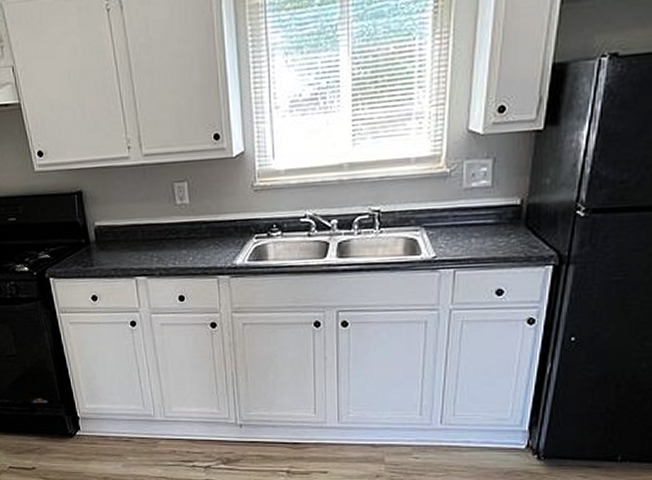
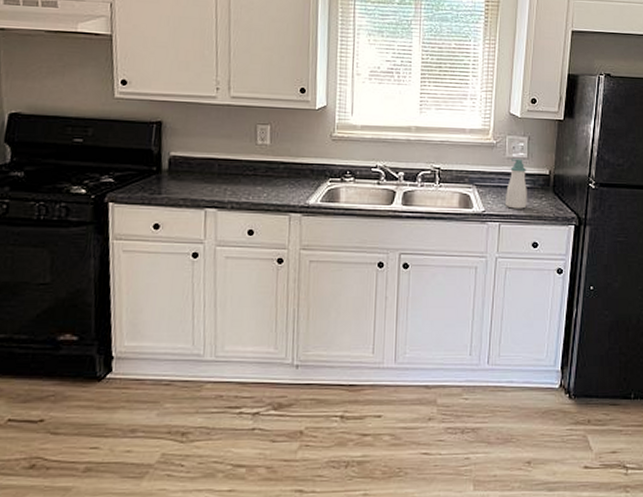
soap bottle: none [462,188,491,251] -> present [506,158,527,209]

